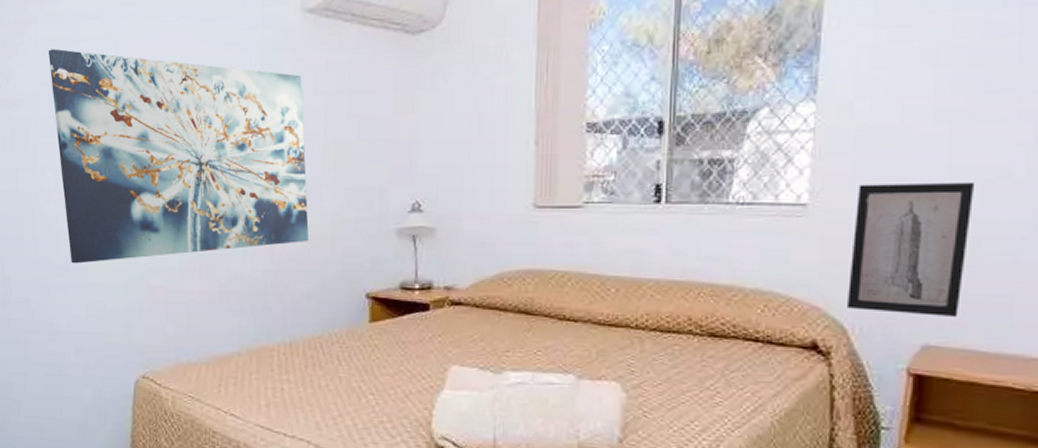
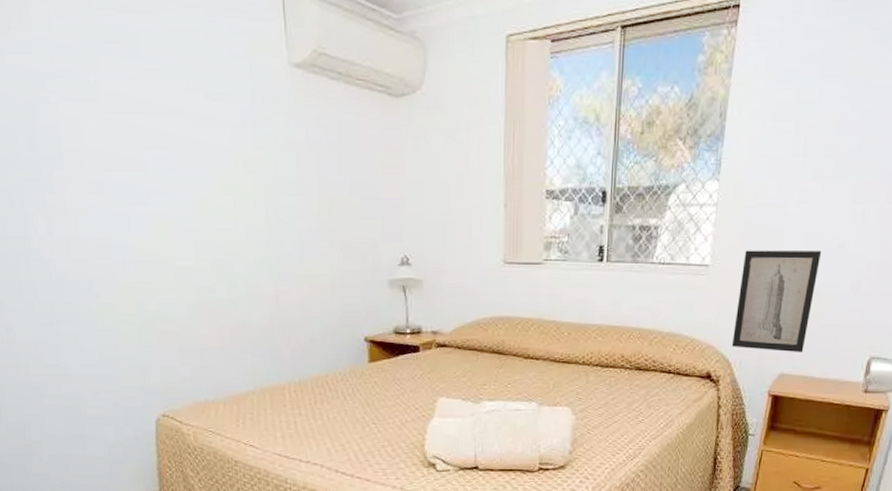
wall art: present [48,48,309,264] -> none [20,84,310,310]

